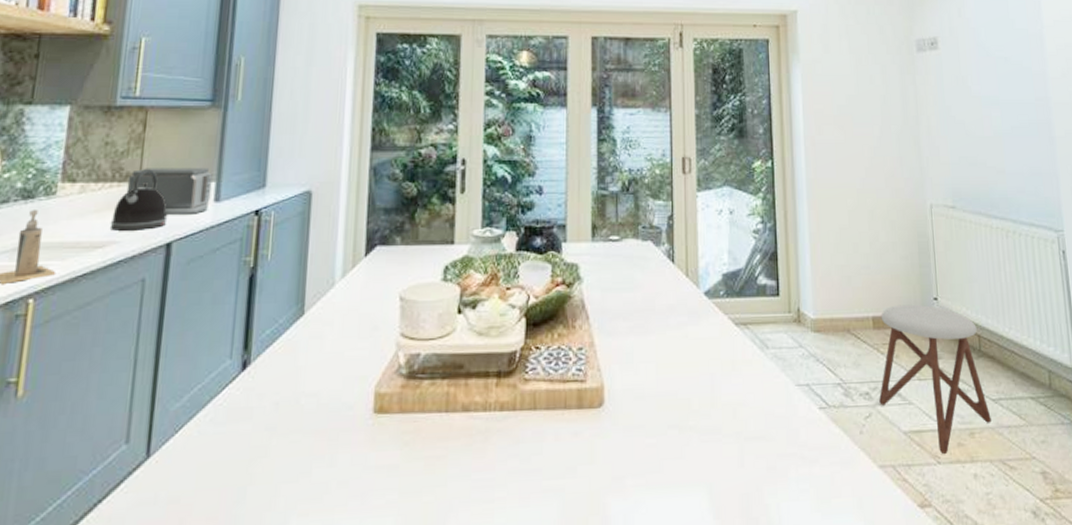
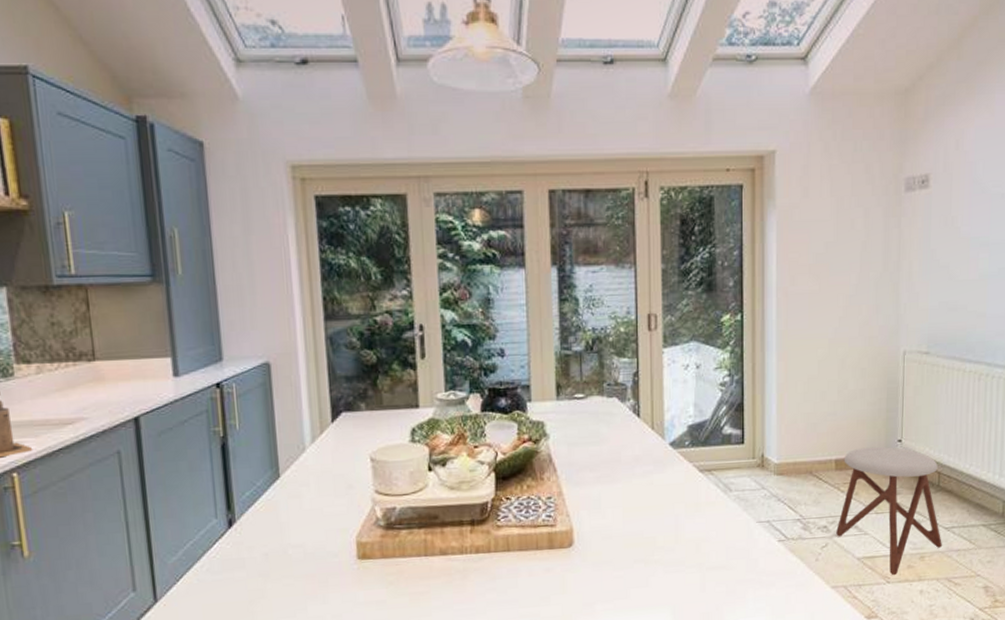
kettle: present [110,168,168,231] -> none [74,346,130,408]
toaster: present [126,167,213,216] -> none [82,343,169,392]

